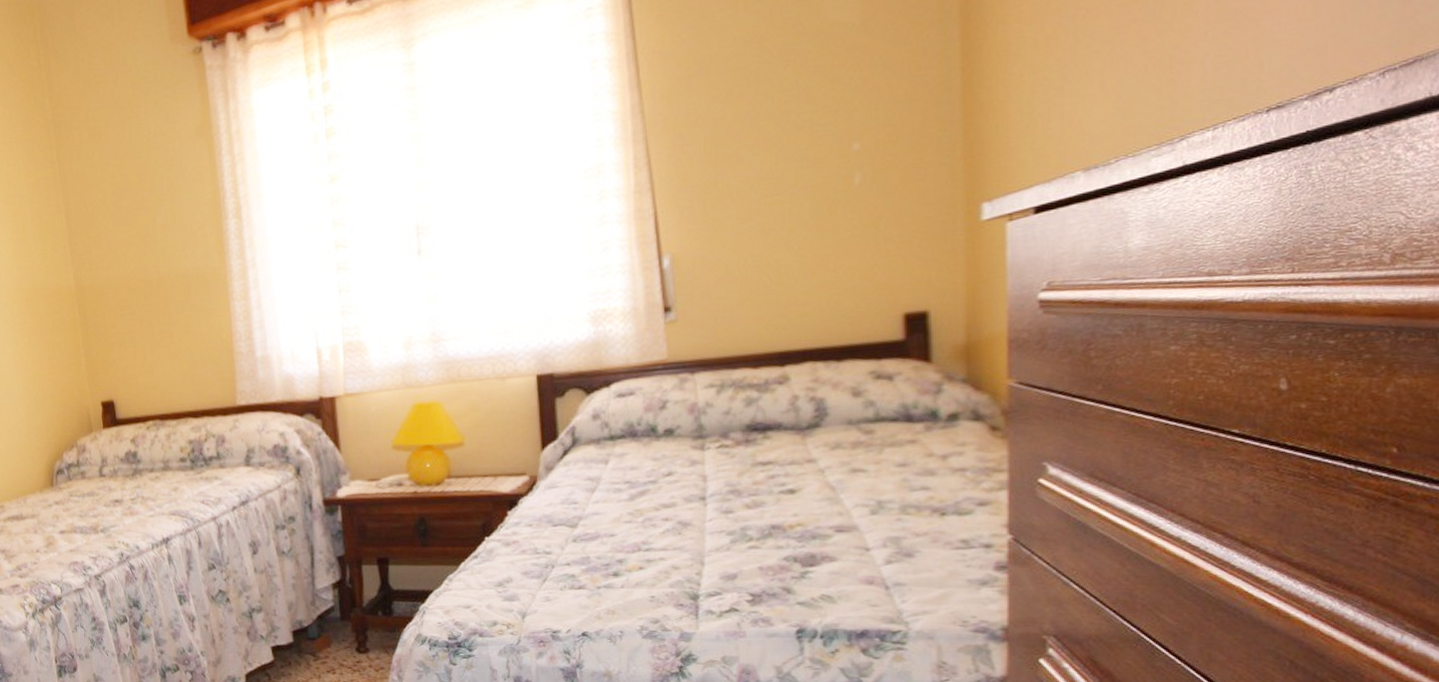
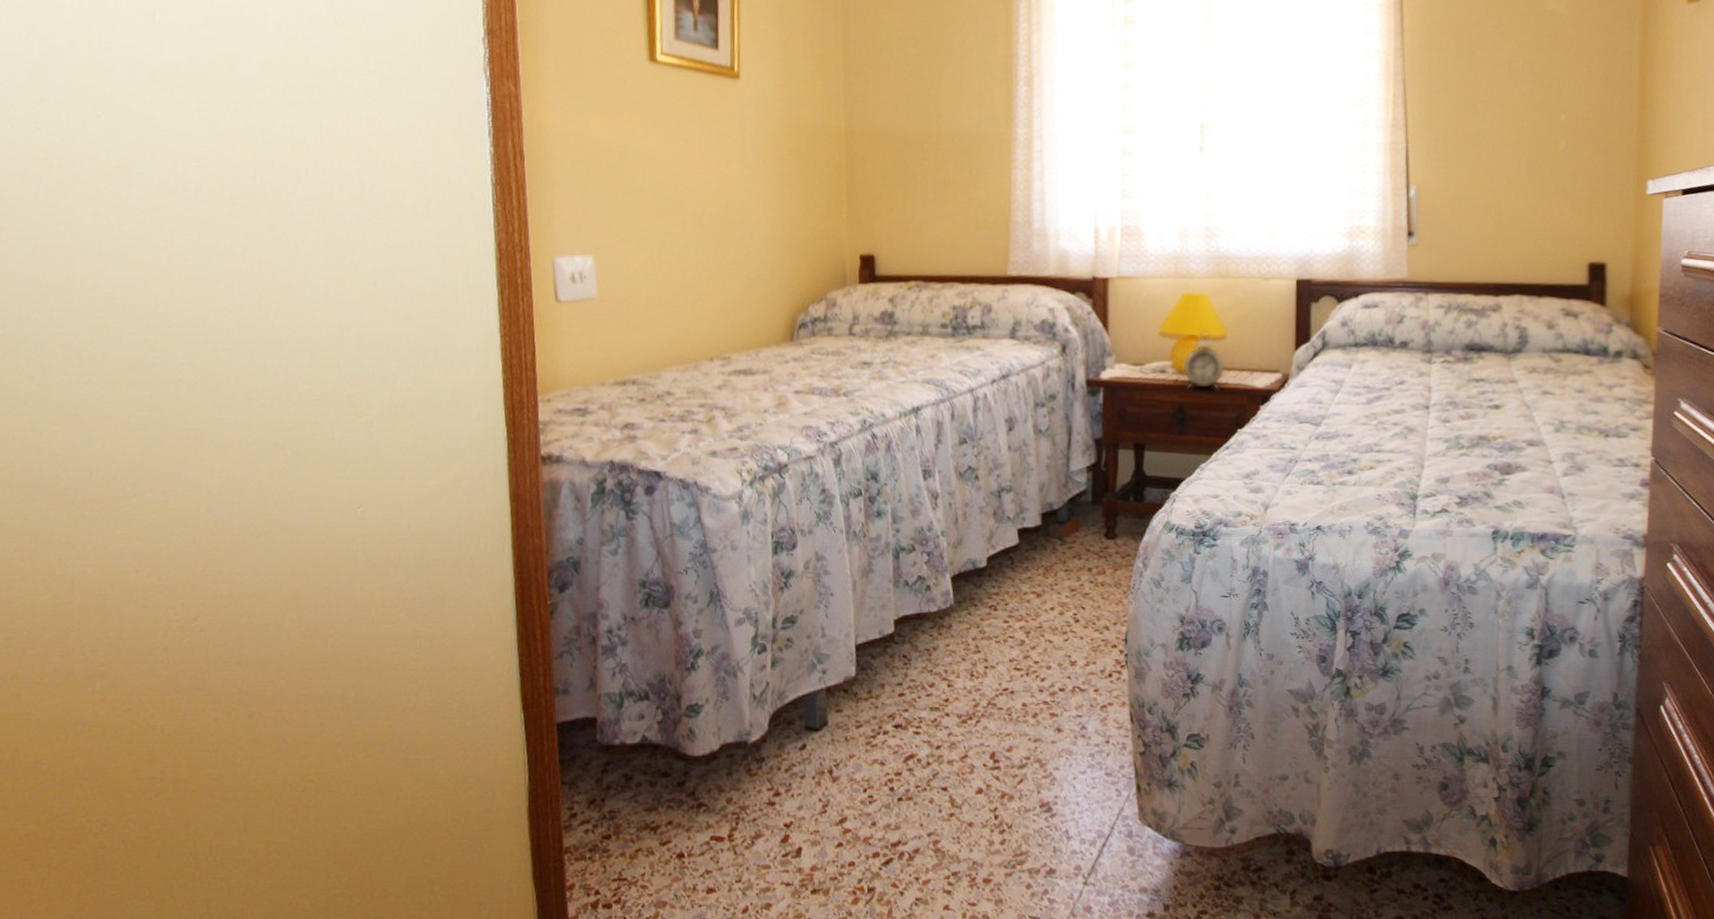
alarm clock: none [420,438,466,501] -> present [1183,329,1225,391]

